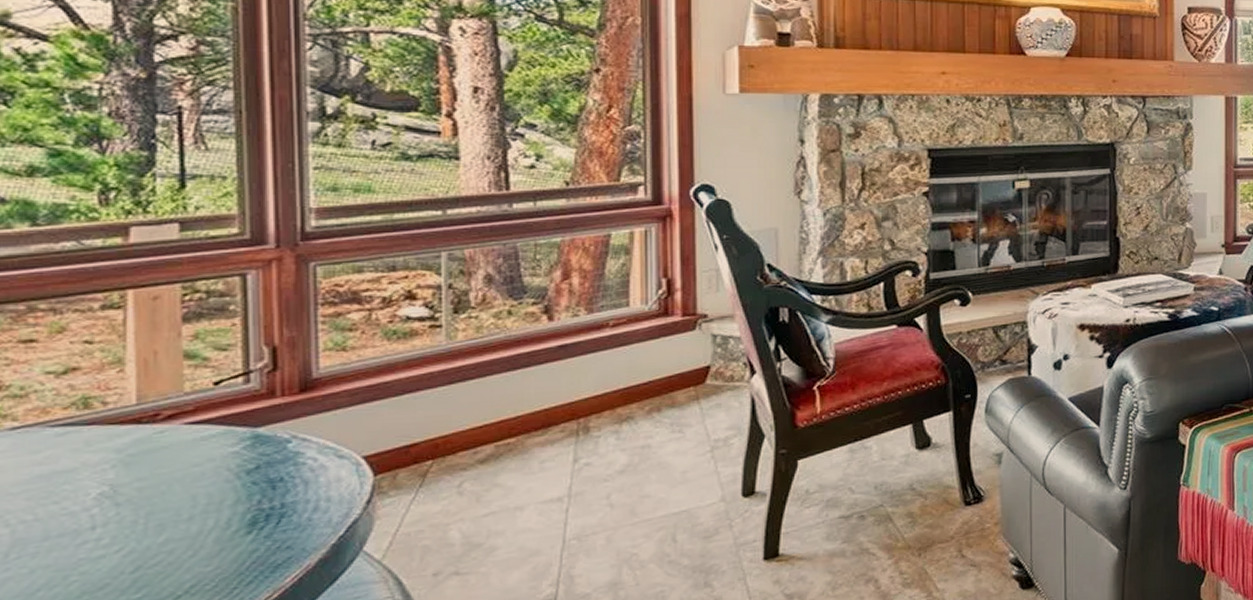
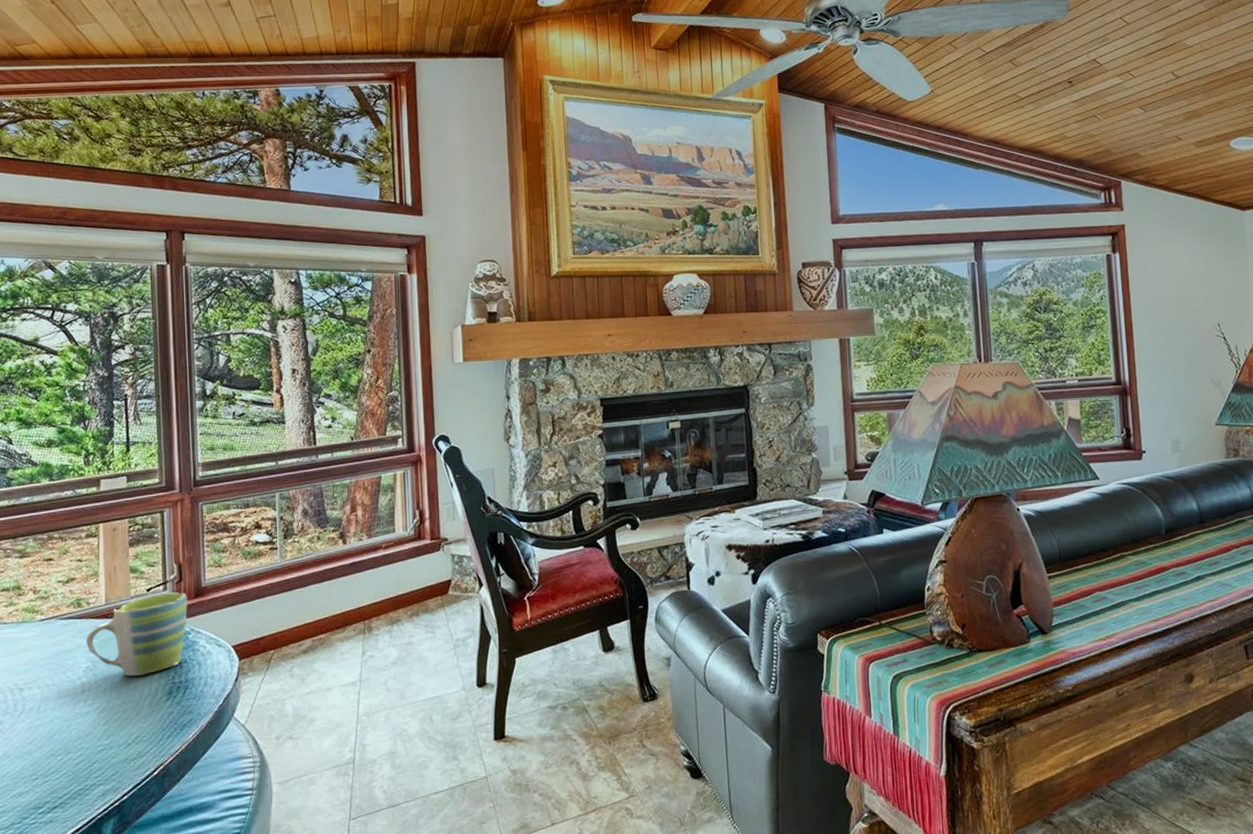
mug: none [98,385,288,504] -> present [85,591,188,676]

